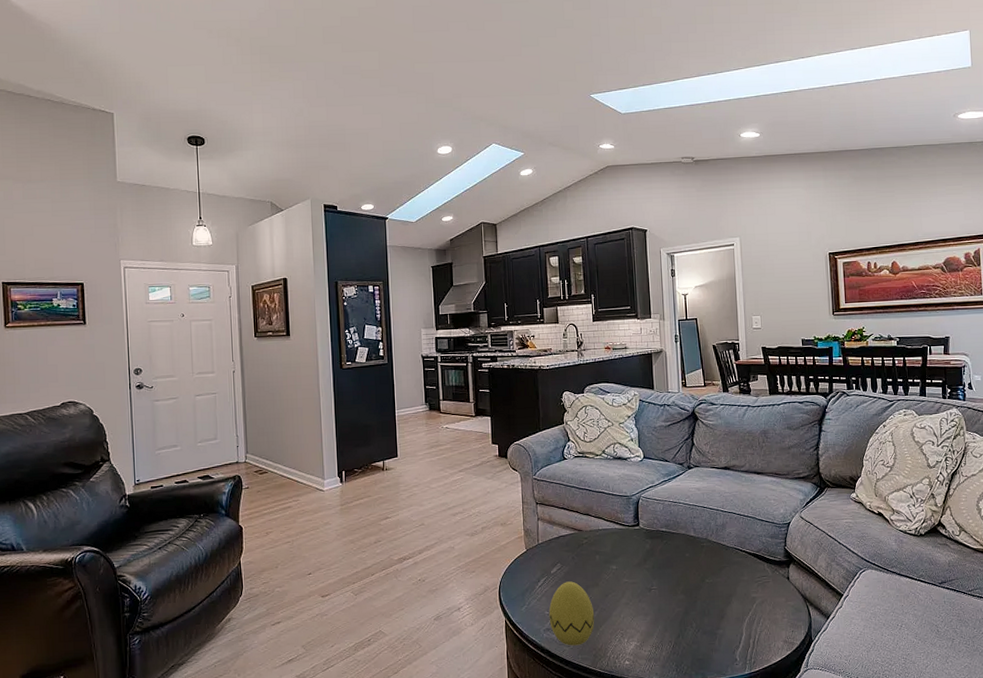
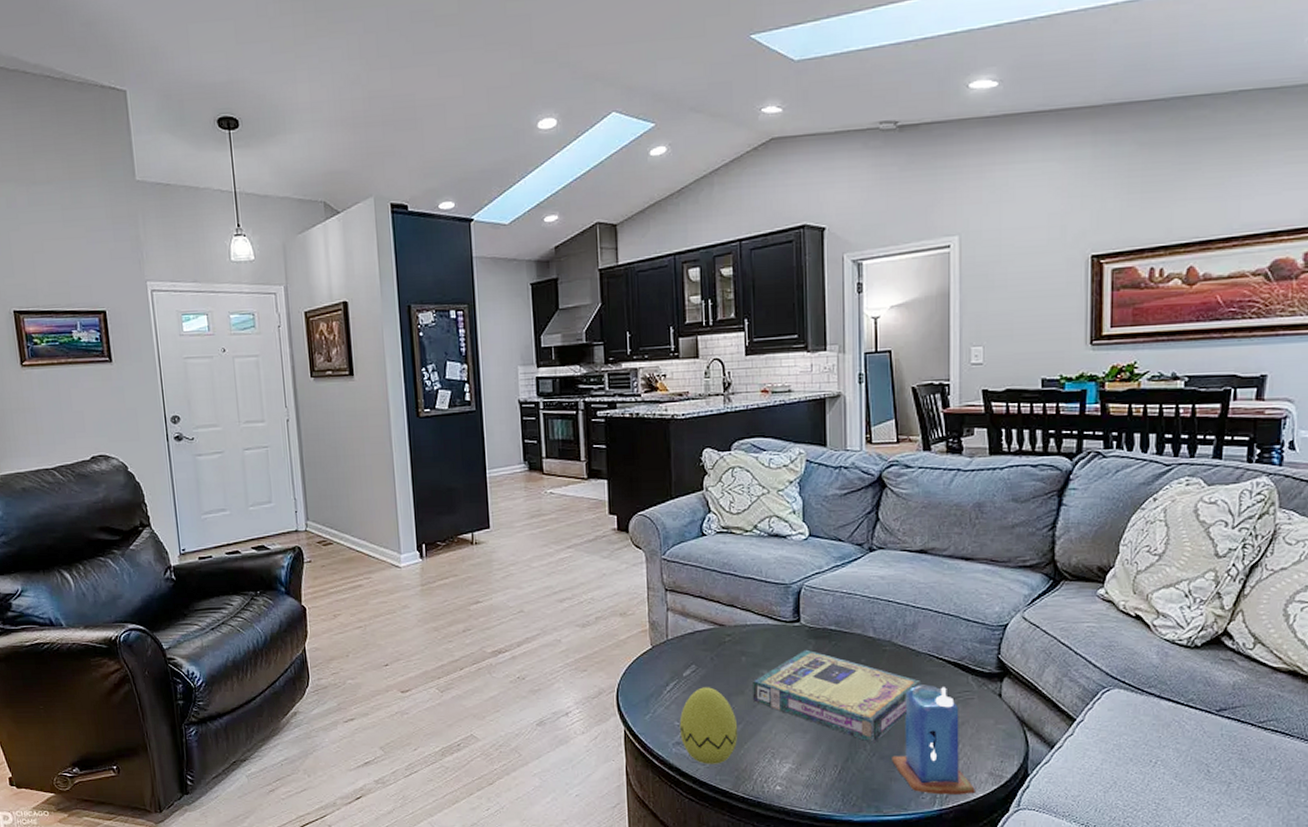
video game box: none [605,547,731,622] -> present [753,649,922,743]
candle: none [712,572,775,661] -> present [892,684,975,795]

